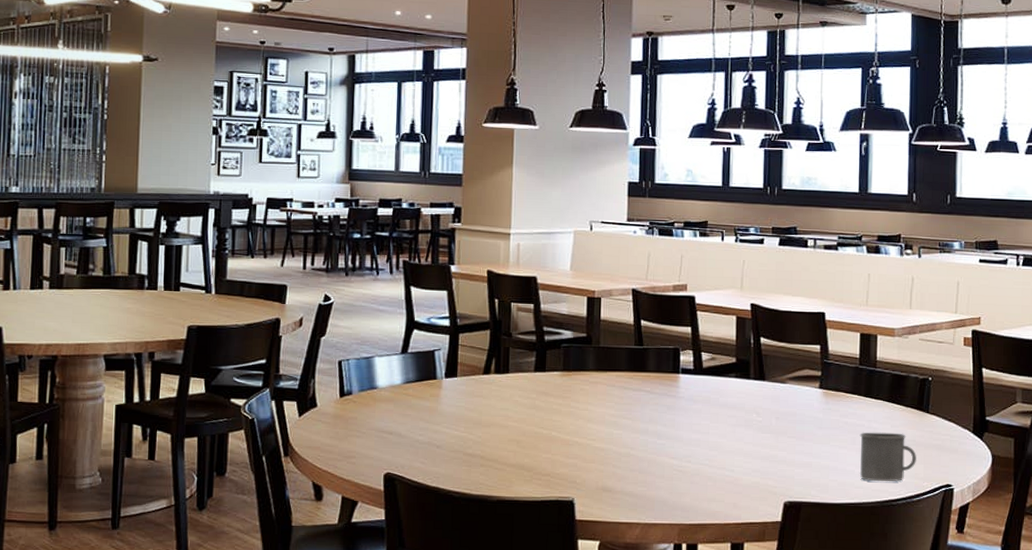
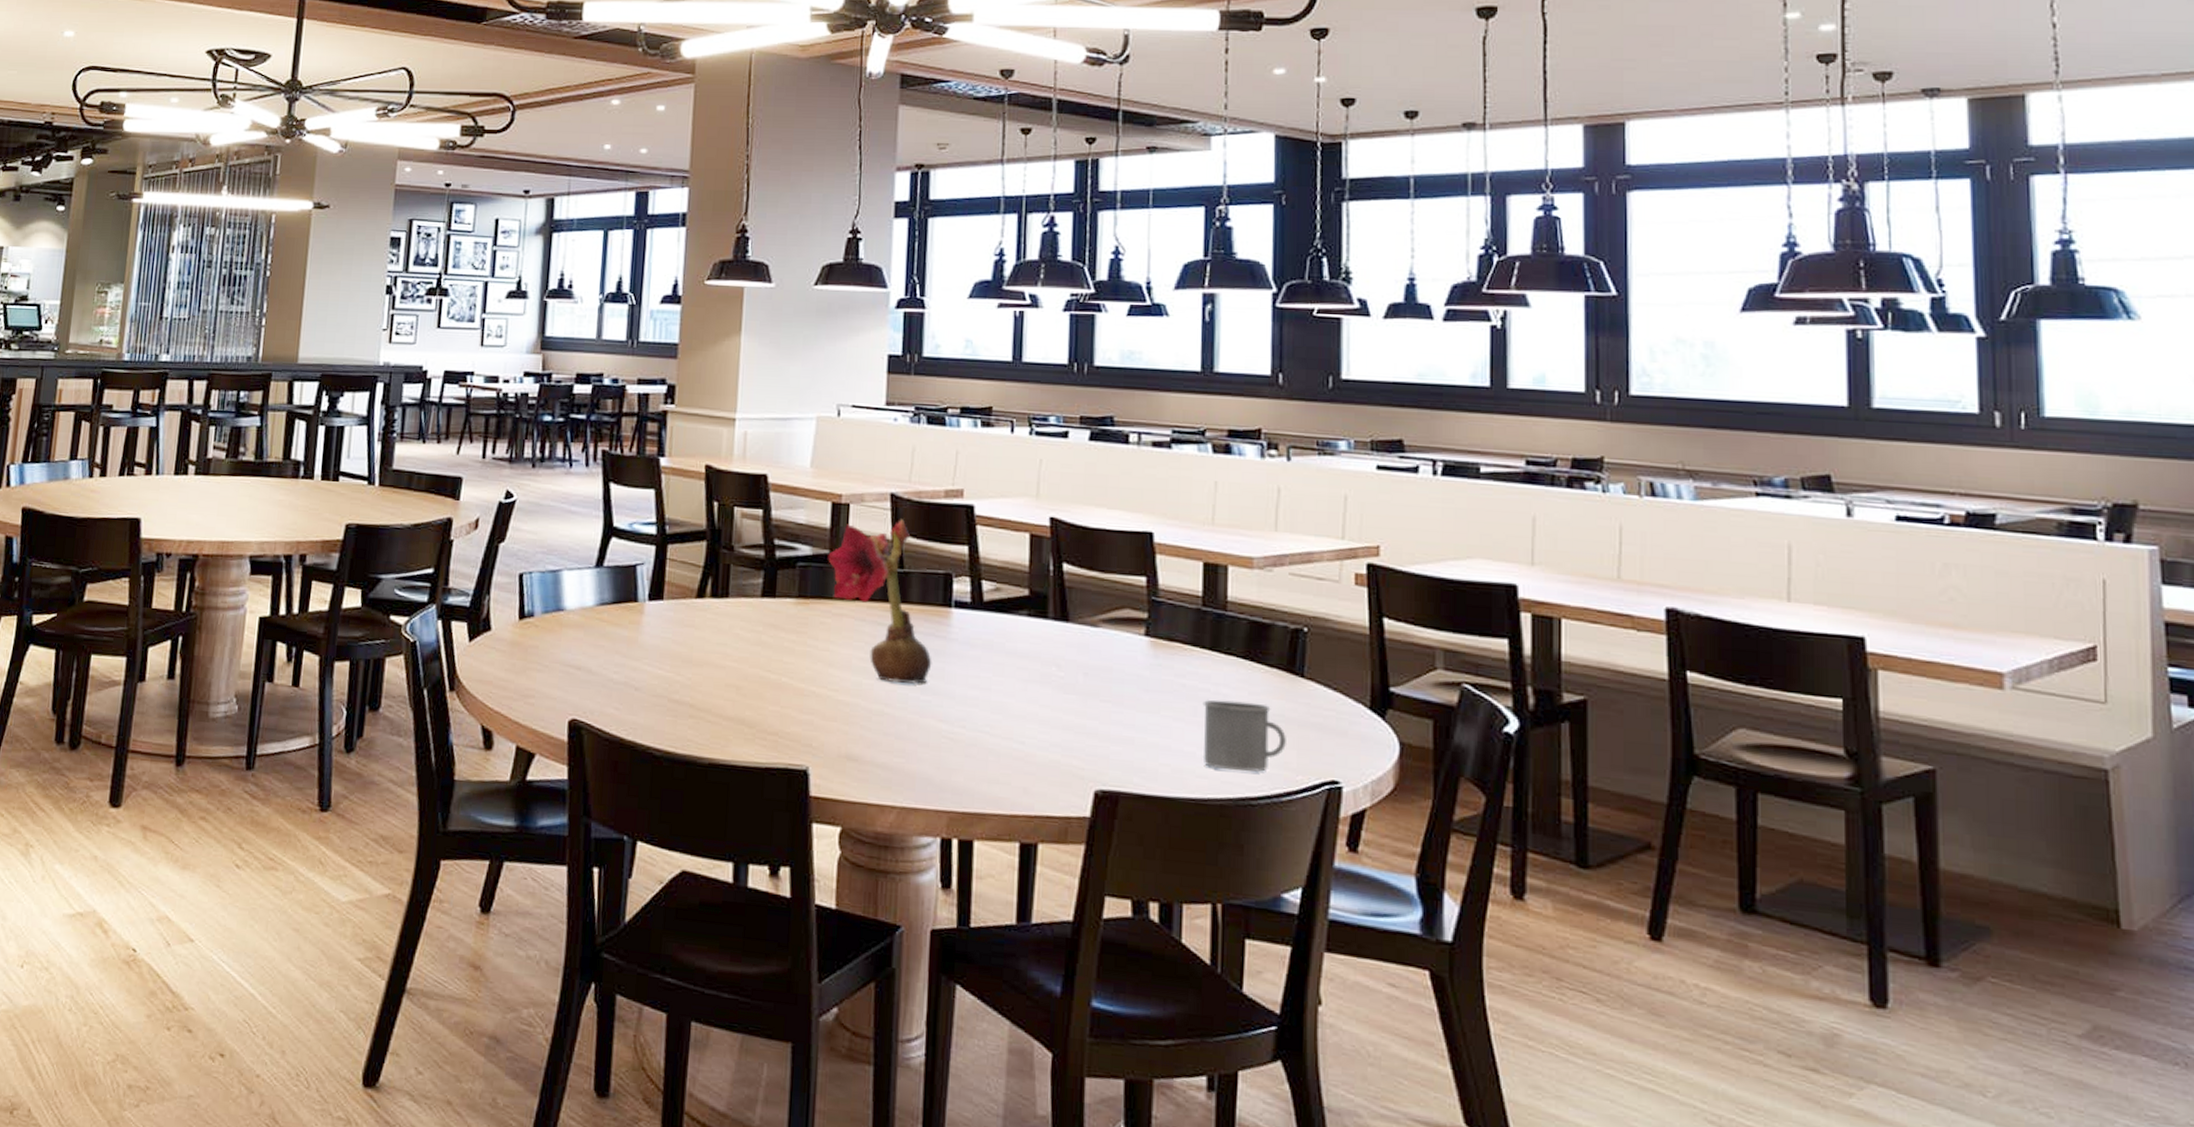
flower: none [585,308,666,432] -> present [828,519,932,684]

